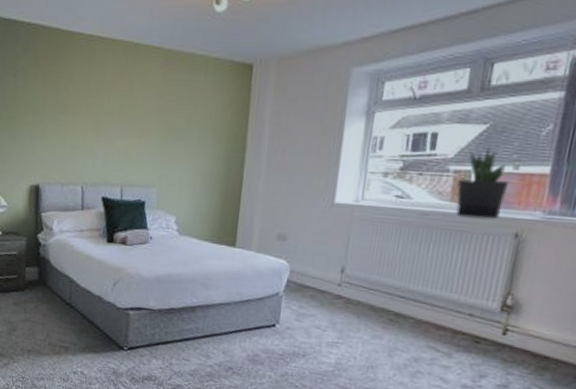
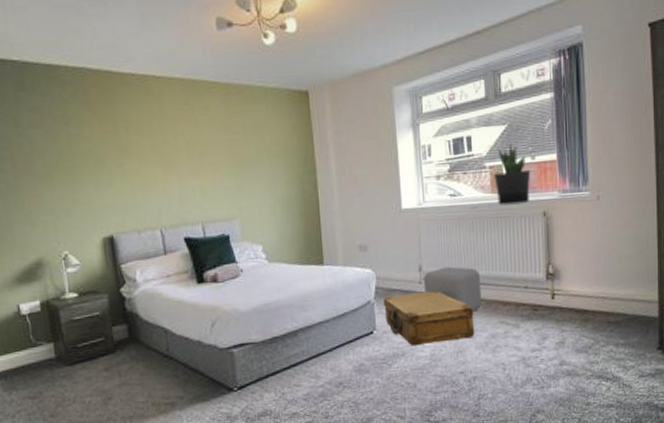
suitcase: none [291,292,398,356] -> present [383,290,475,346]
cube: none [342,273,415,329] -> present [424,266,482,312]

